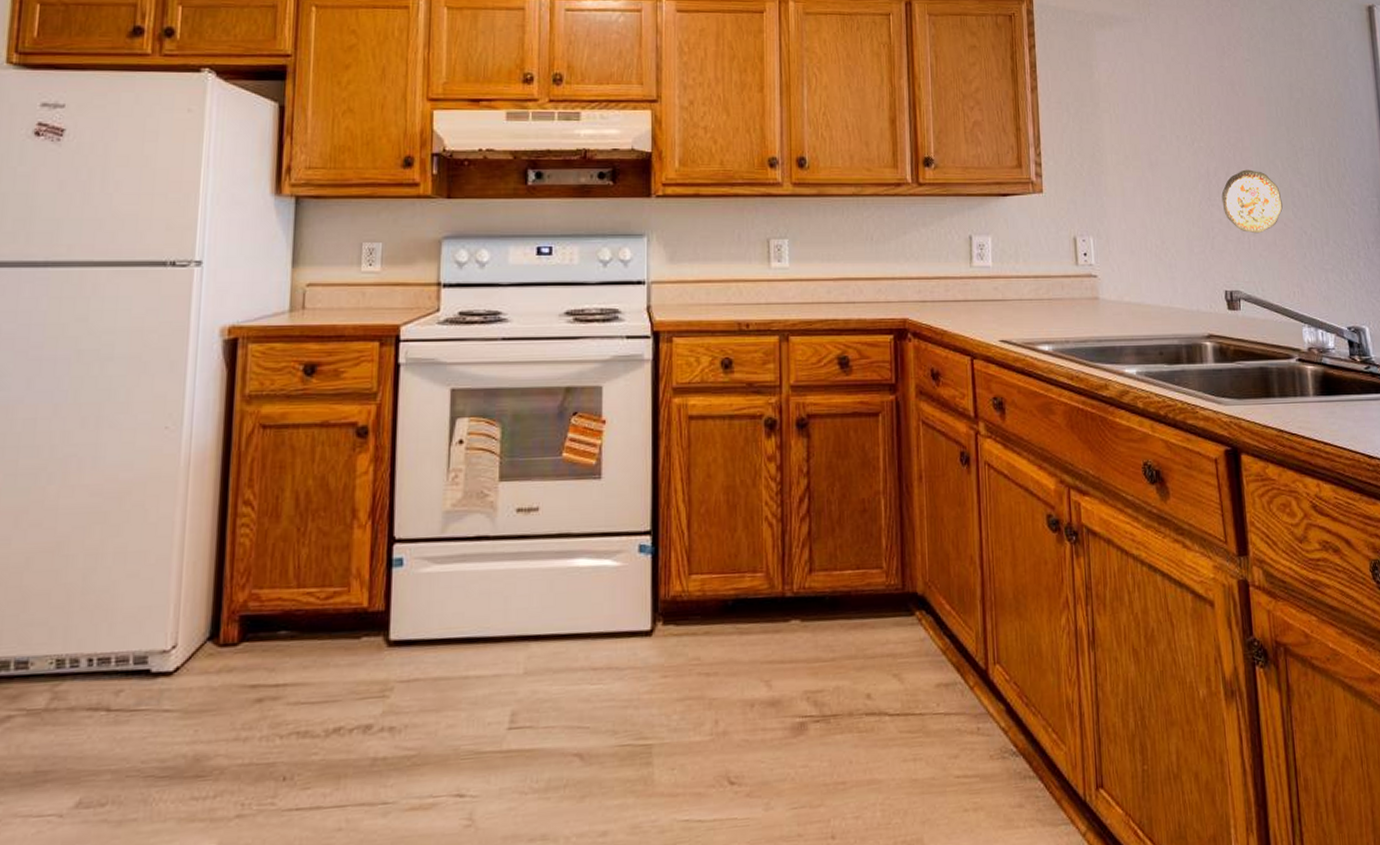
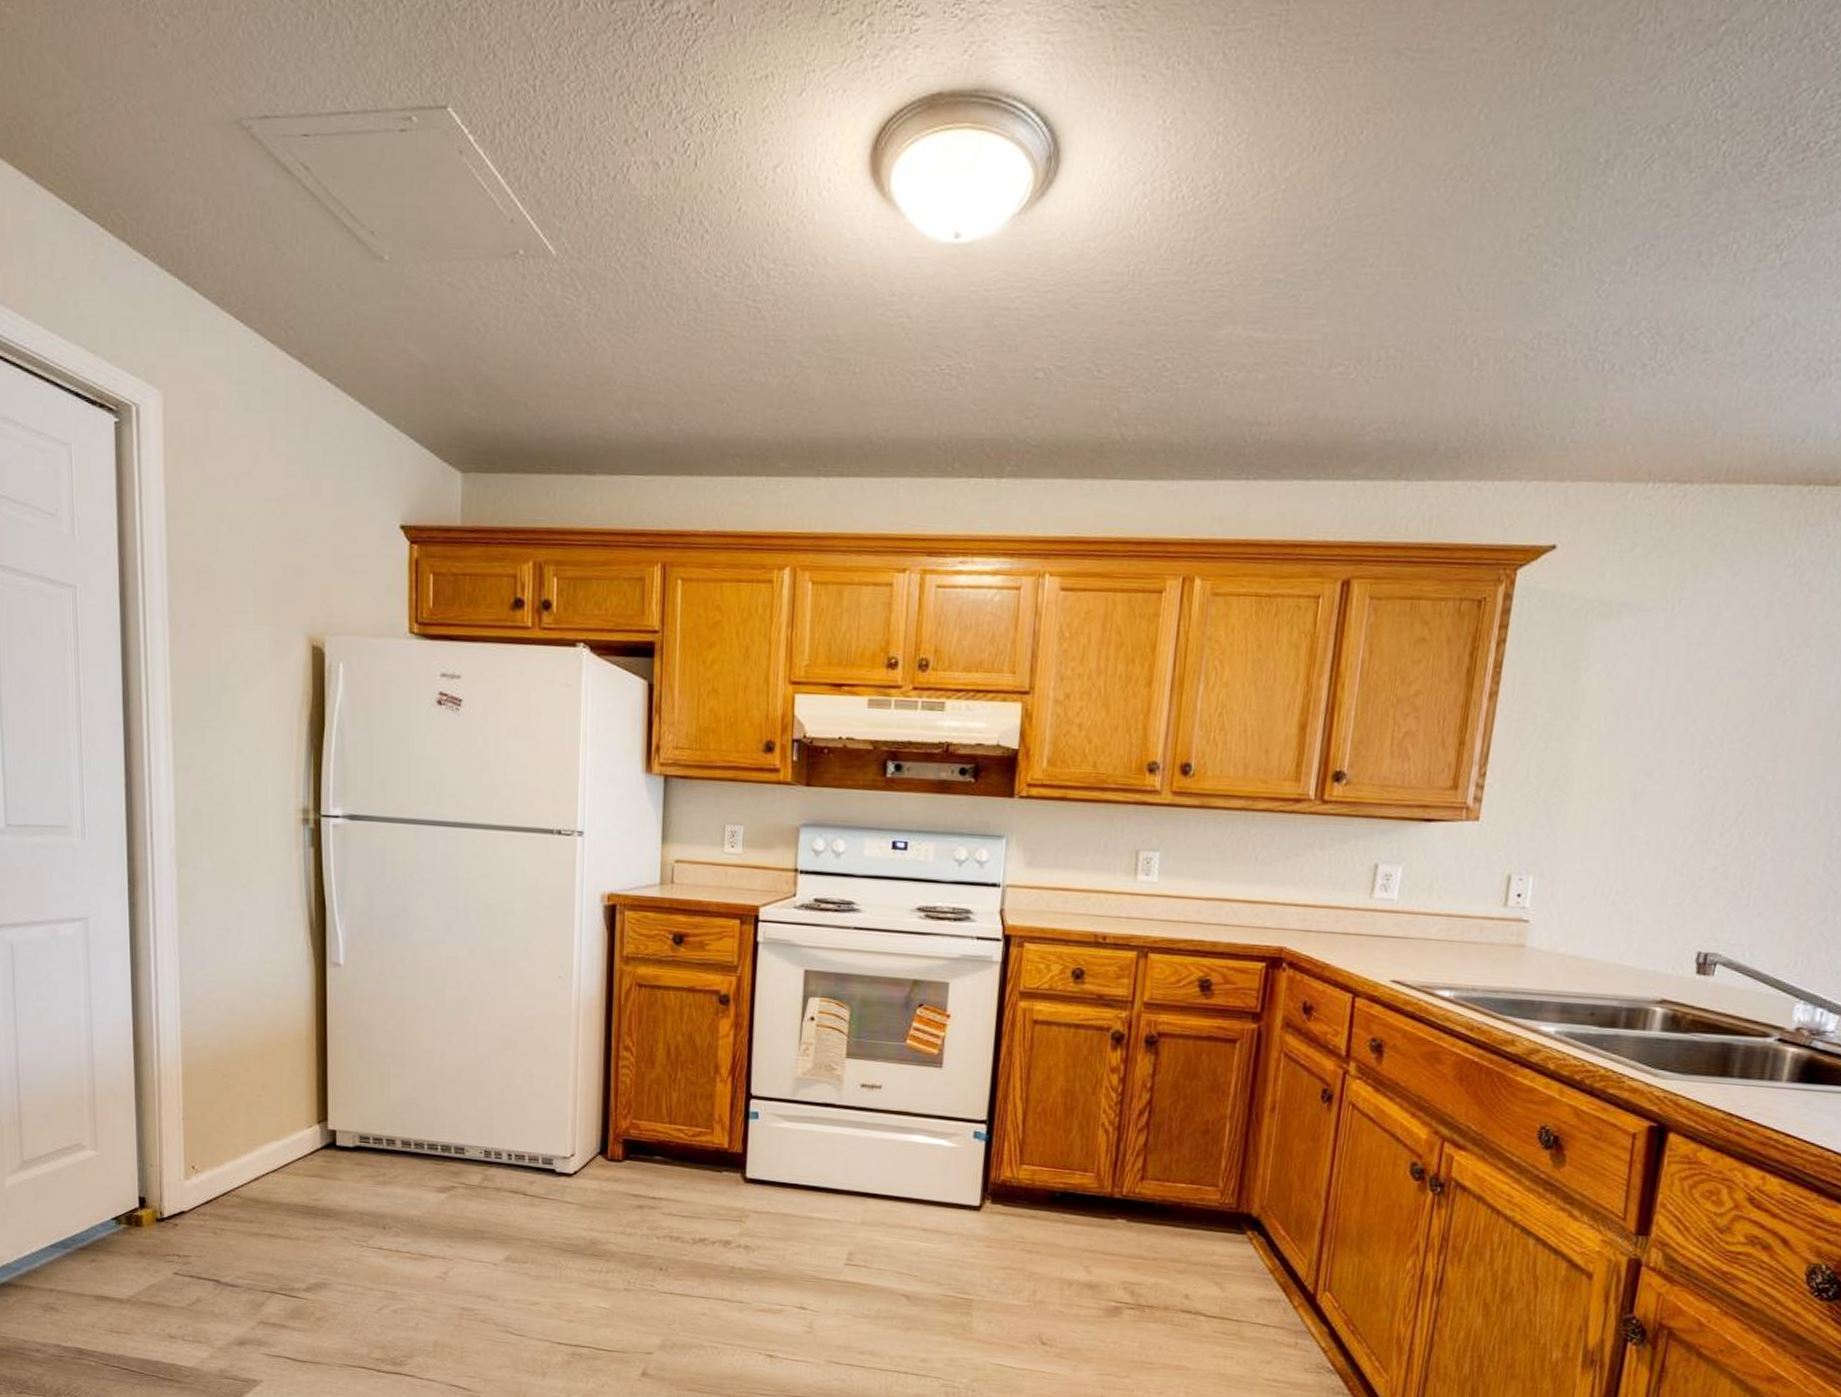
decorative plate: present [1221,169,1283,234] -> none [1722,808,1813,889]

